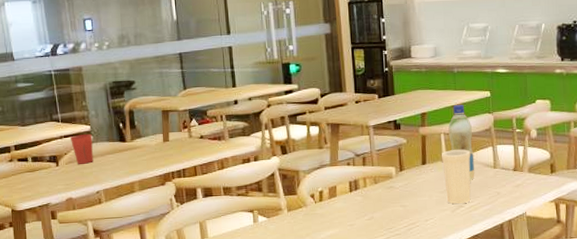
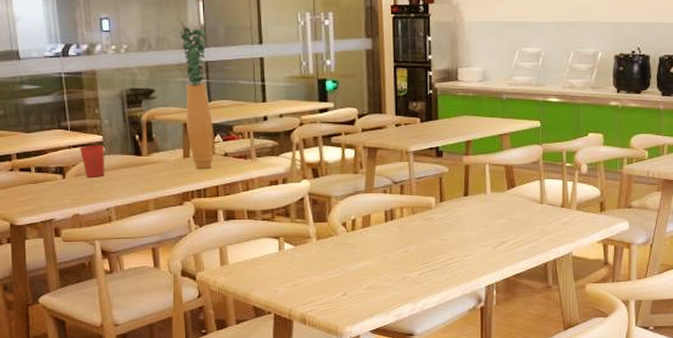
vase: none [155,17,190,151] -> present [179,21,213,169]
cup: present [441,149,471,204] -> none [484,182,517,240]
bottle: present [448,105,475,181] -> none [494,134,520,216]

